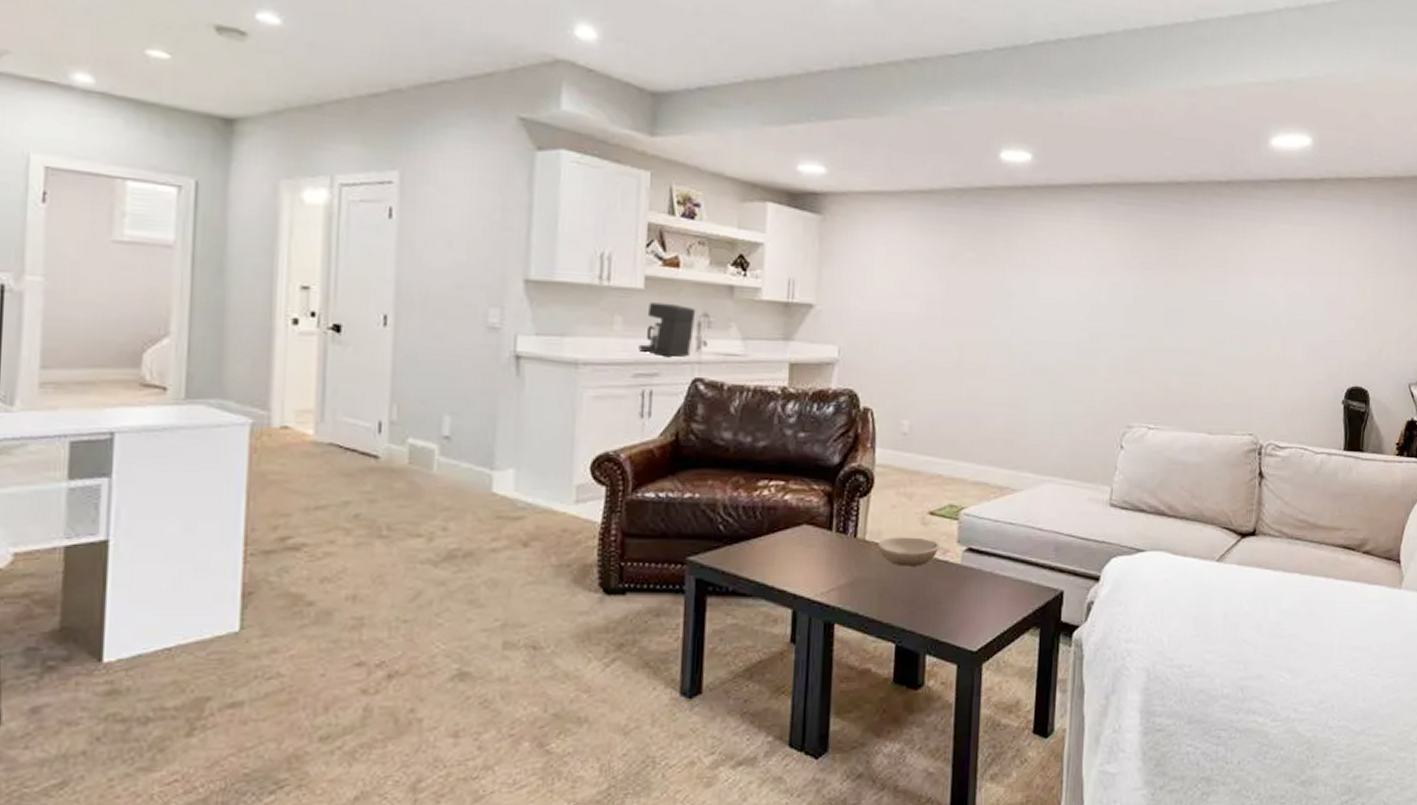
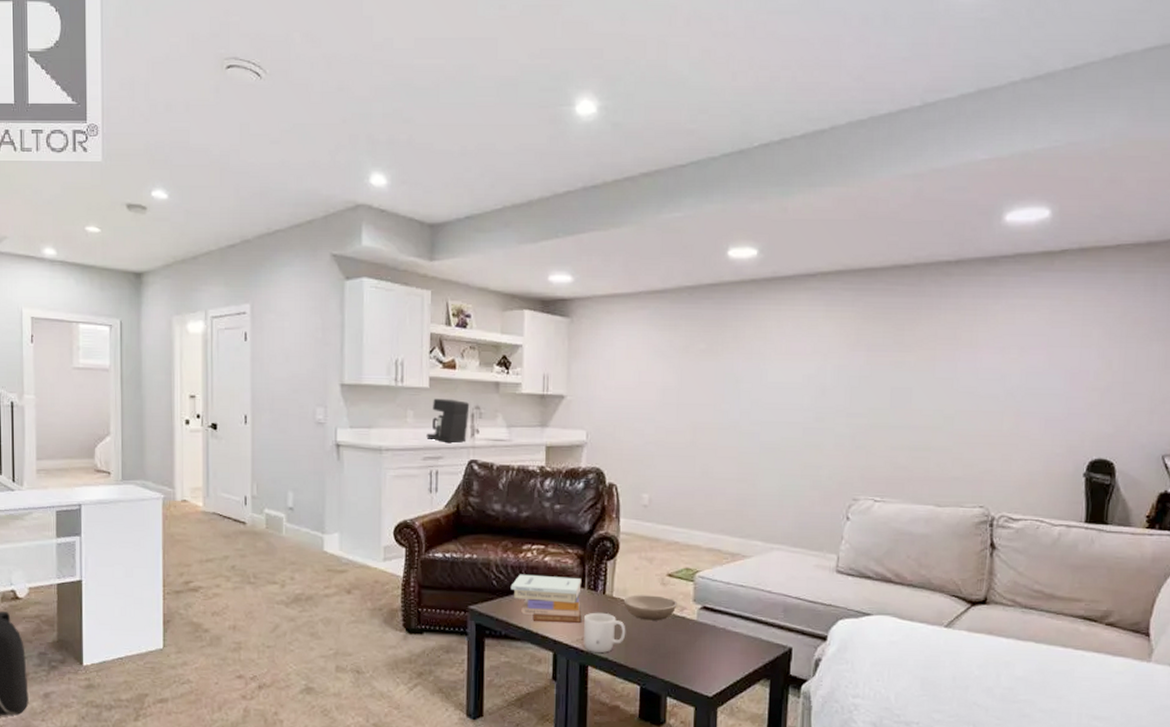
books: none [741,516,829,572] -> present [510,574,582,623]
mug: none [829,559,880,607] -> present [583,612,626,653]

